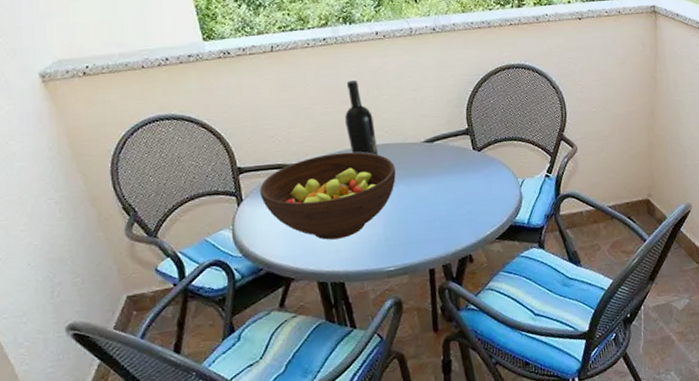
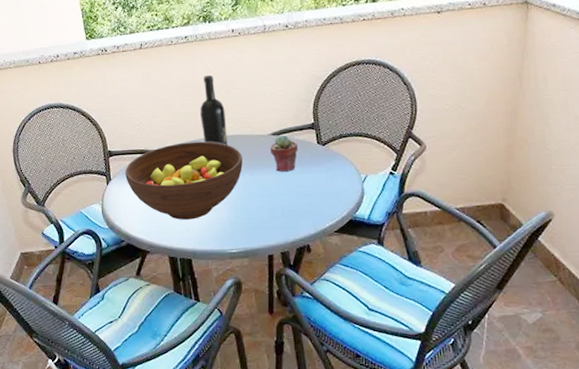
potted succulent: none [423,142,453,181] -> present [269,135,298,172]

